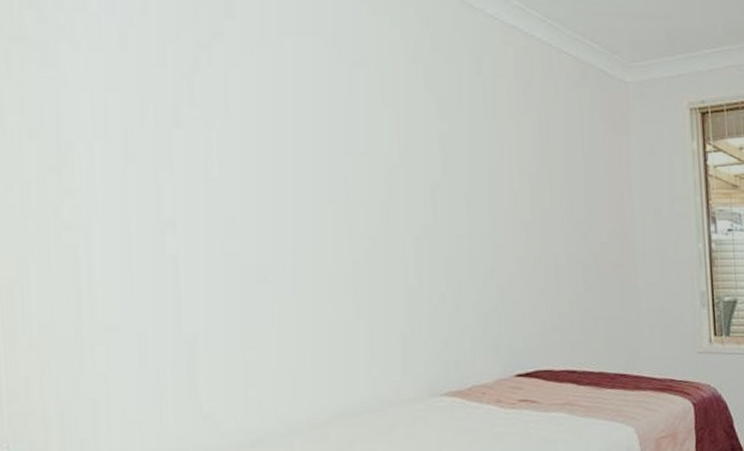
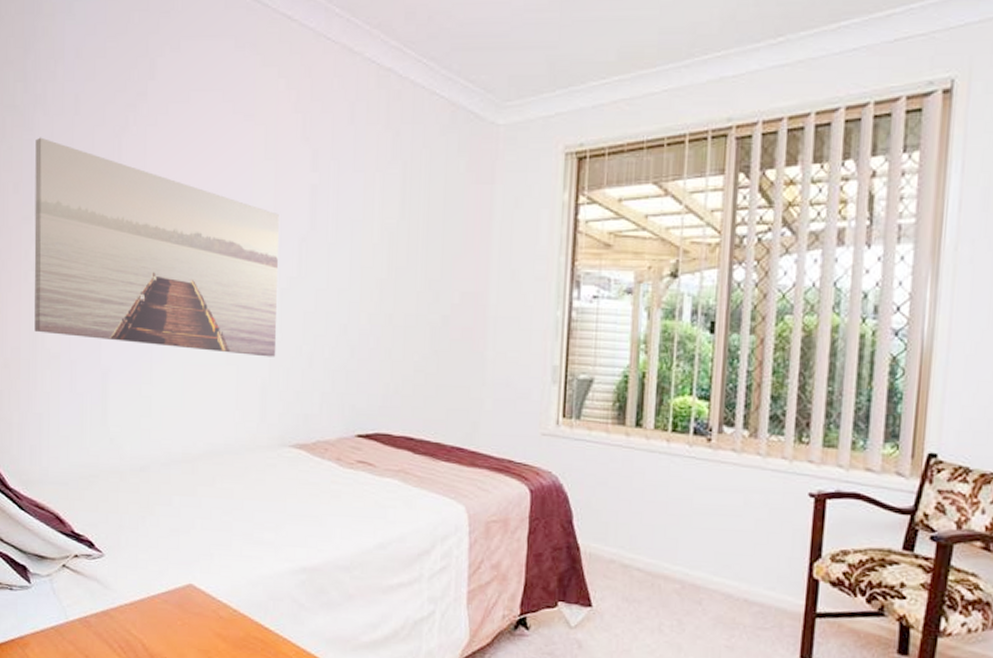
wall art: none [61,75,416,307] -> present [34,137,279,357]

